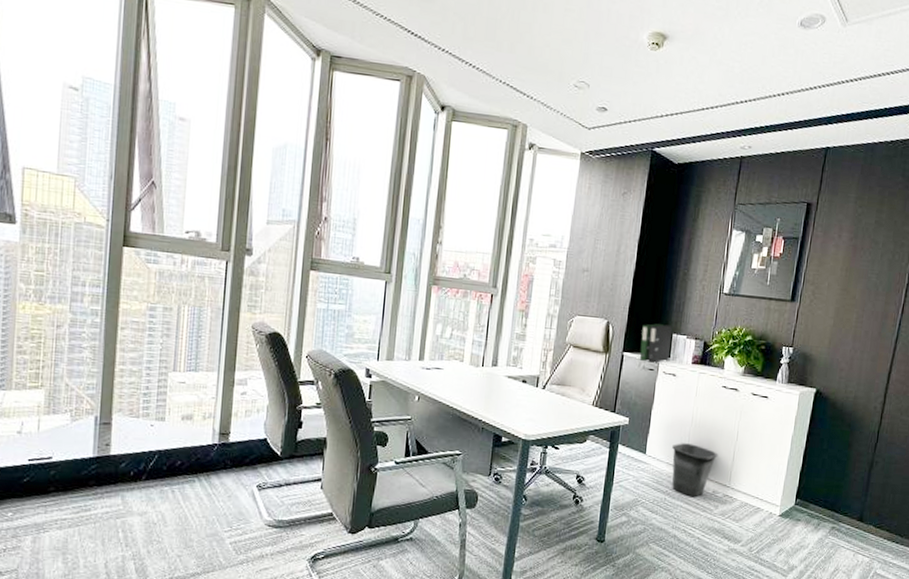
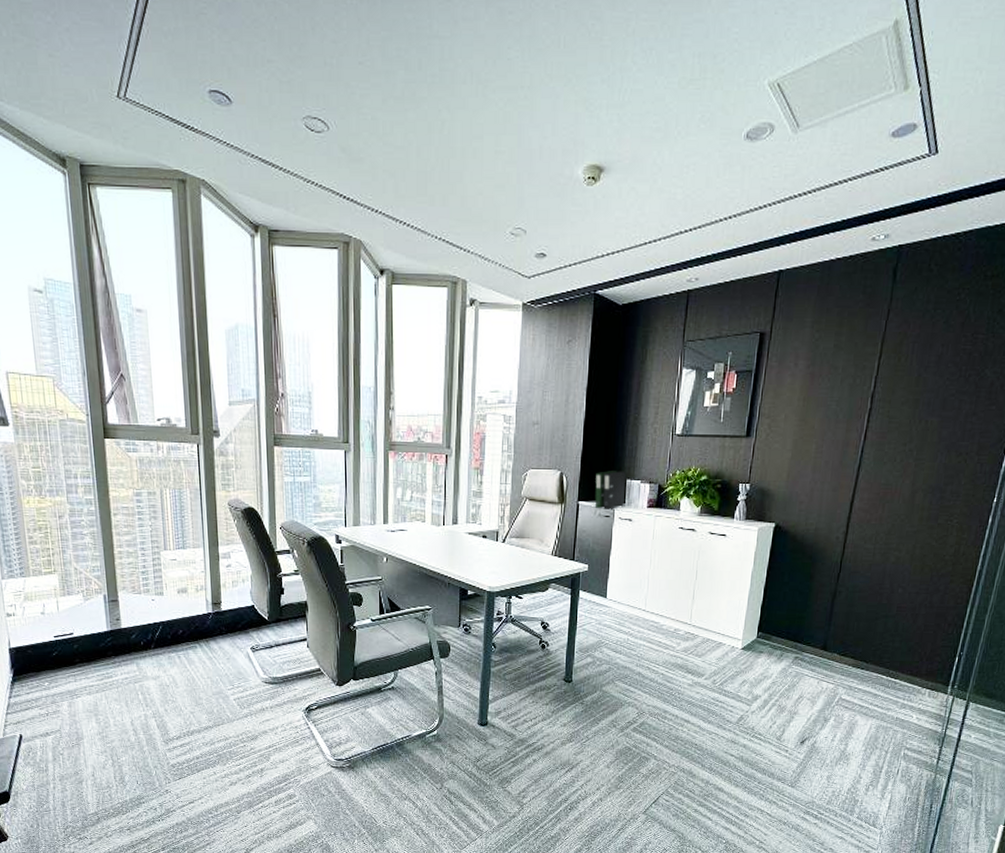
waste bin: present [672,443,718,496] -> none [632,585,678,635]

